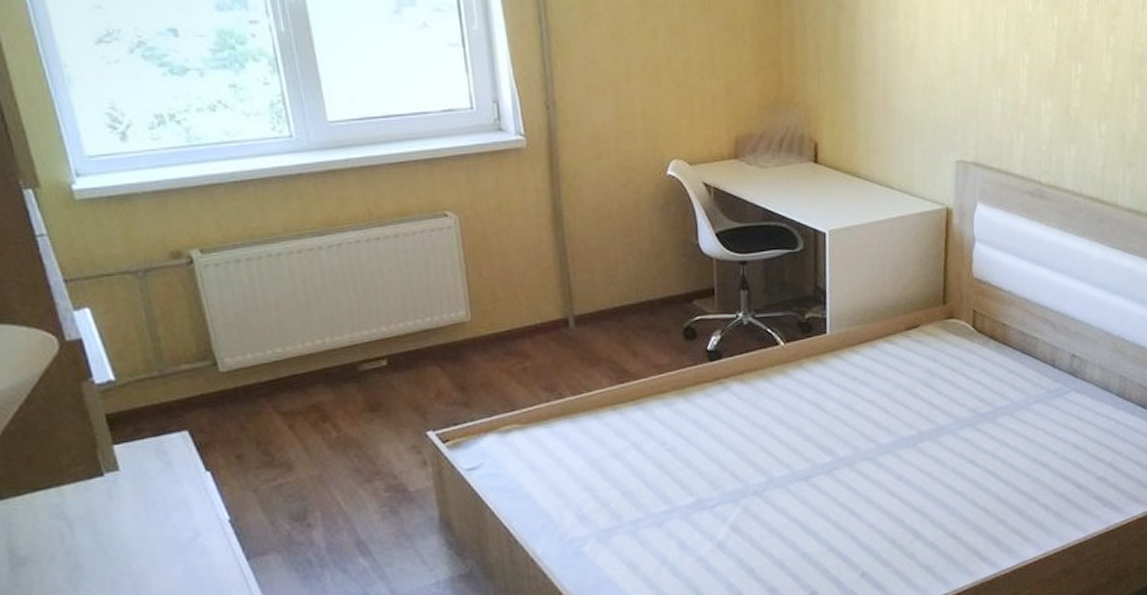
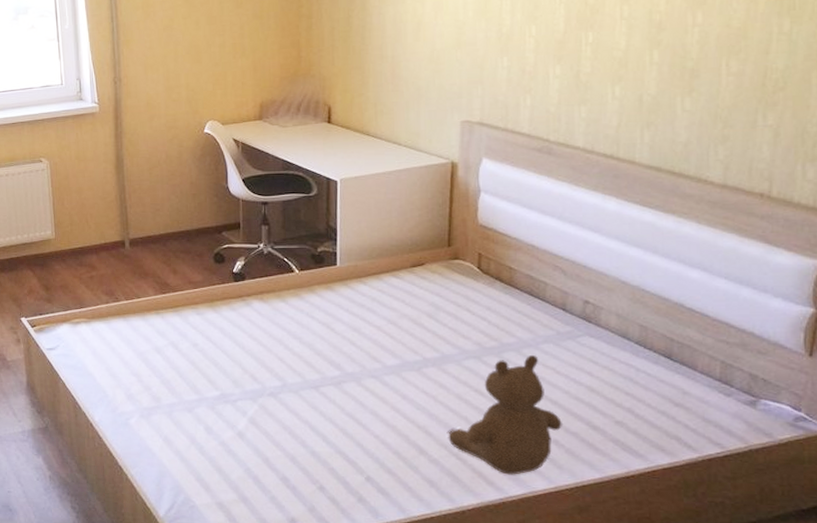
stuffed bear: none [943,416,1051,548] -> present [448,354,562,475]

